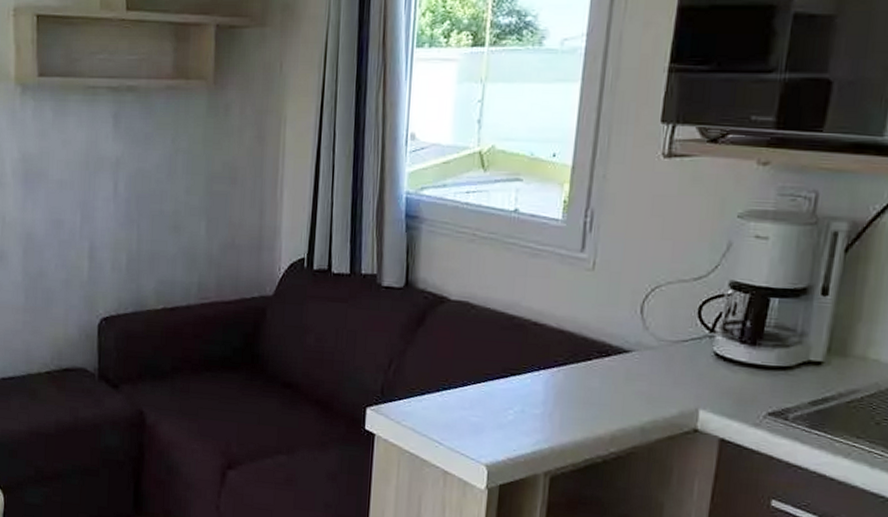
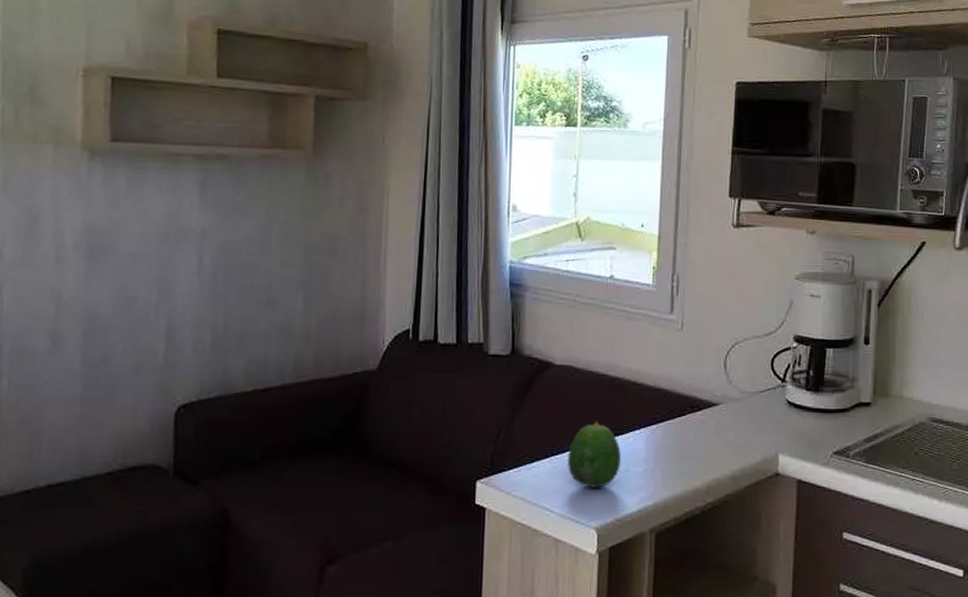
fruit: none [459,359,517,426] -> present [568,421,621,488]

